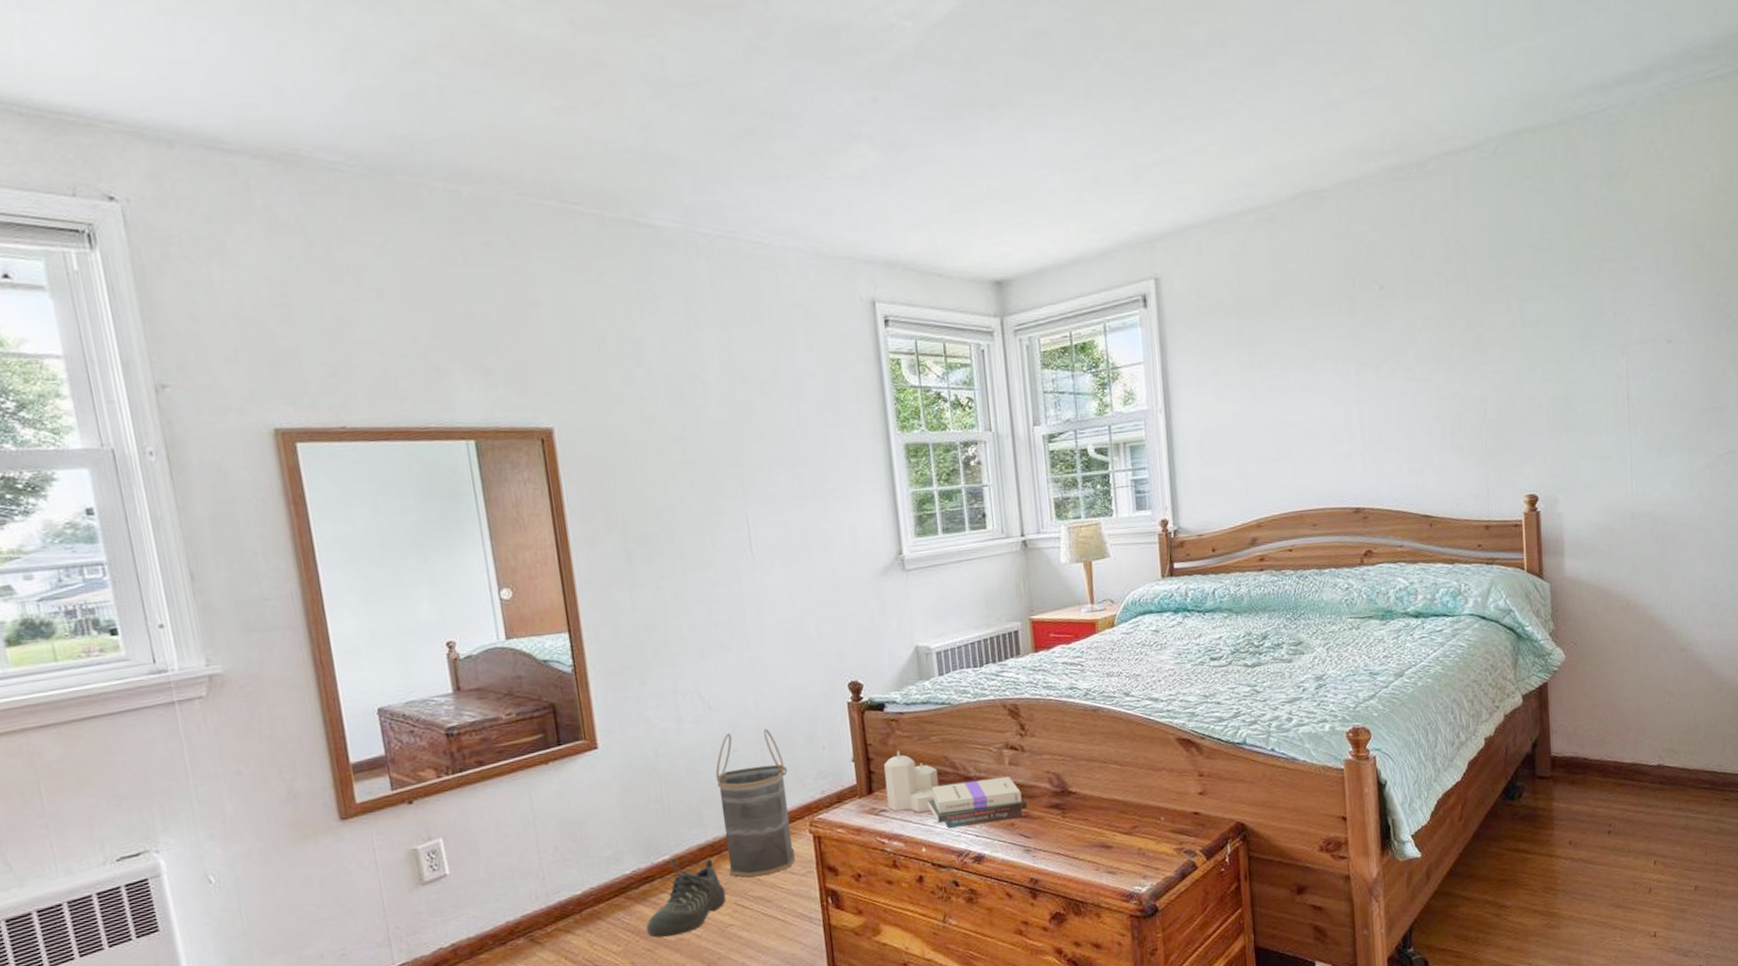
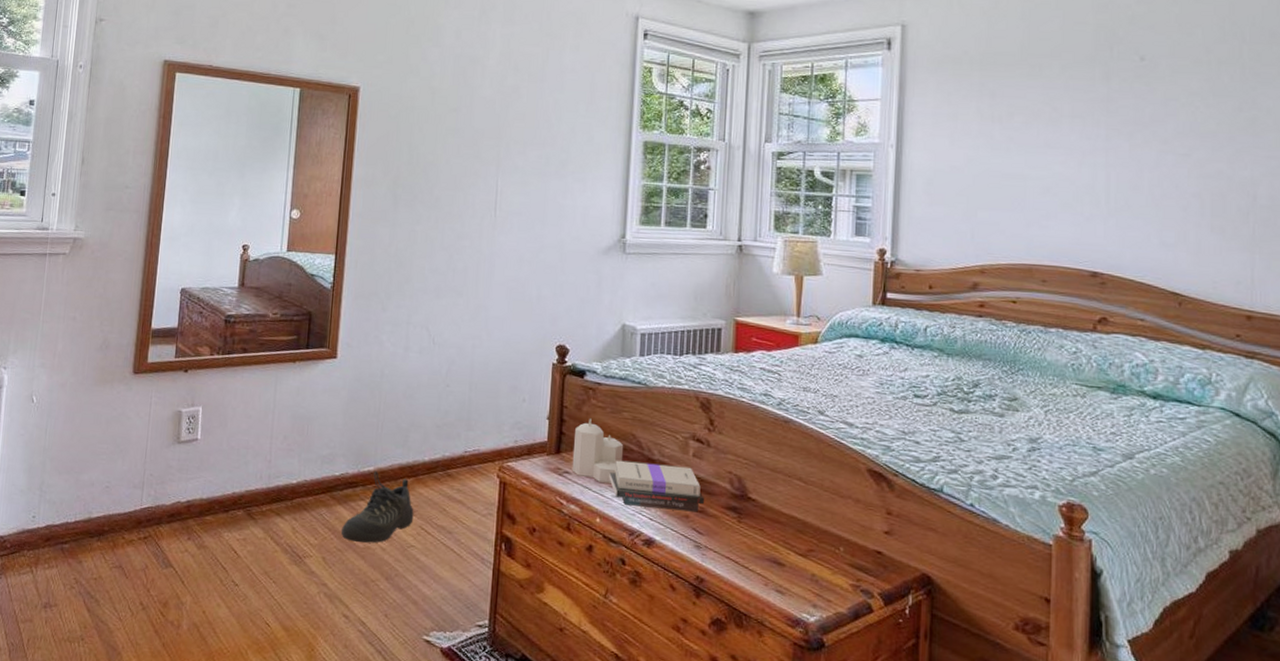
basket: present [715,729,795,878] -> none [420,369,489,508]

